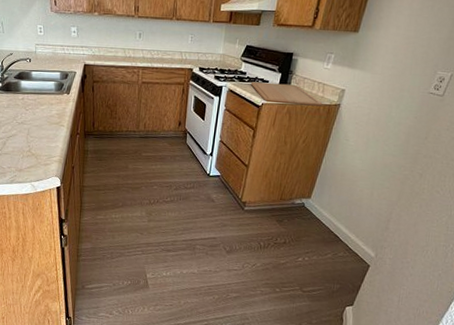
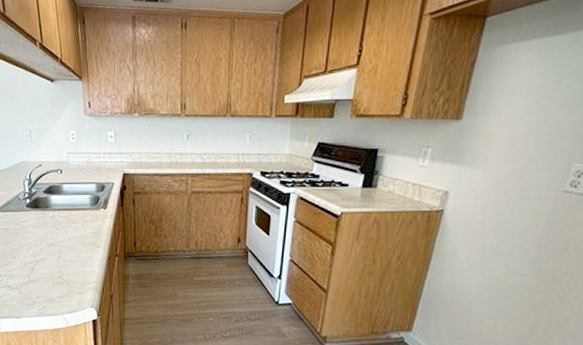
chopping board: present [250,81,322,106] -> none [325,186,419,213]

